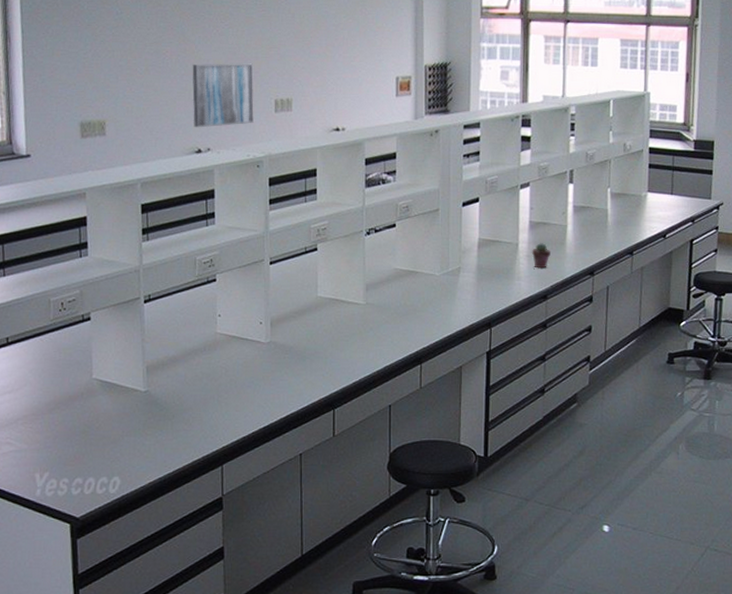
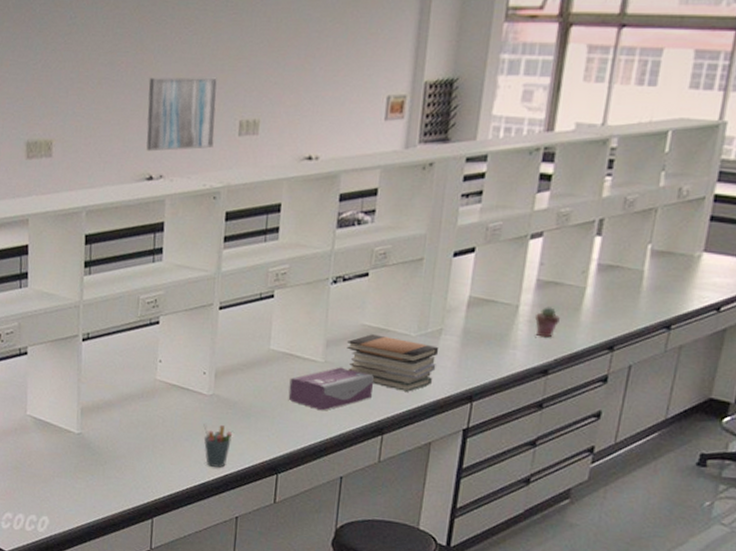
pen holder: none [264,369,291,409] -> present [203,422,233,468]
tissue box: none [337,307,409,348] -> present [288,367,374,411]
book stack: none [384,276,459,324] -> present [347,334,438,392]

